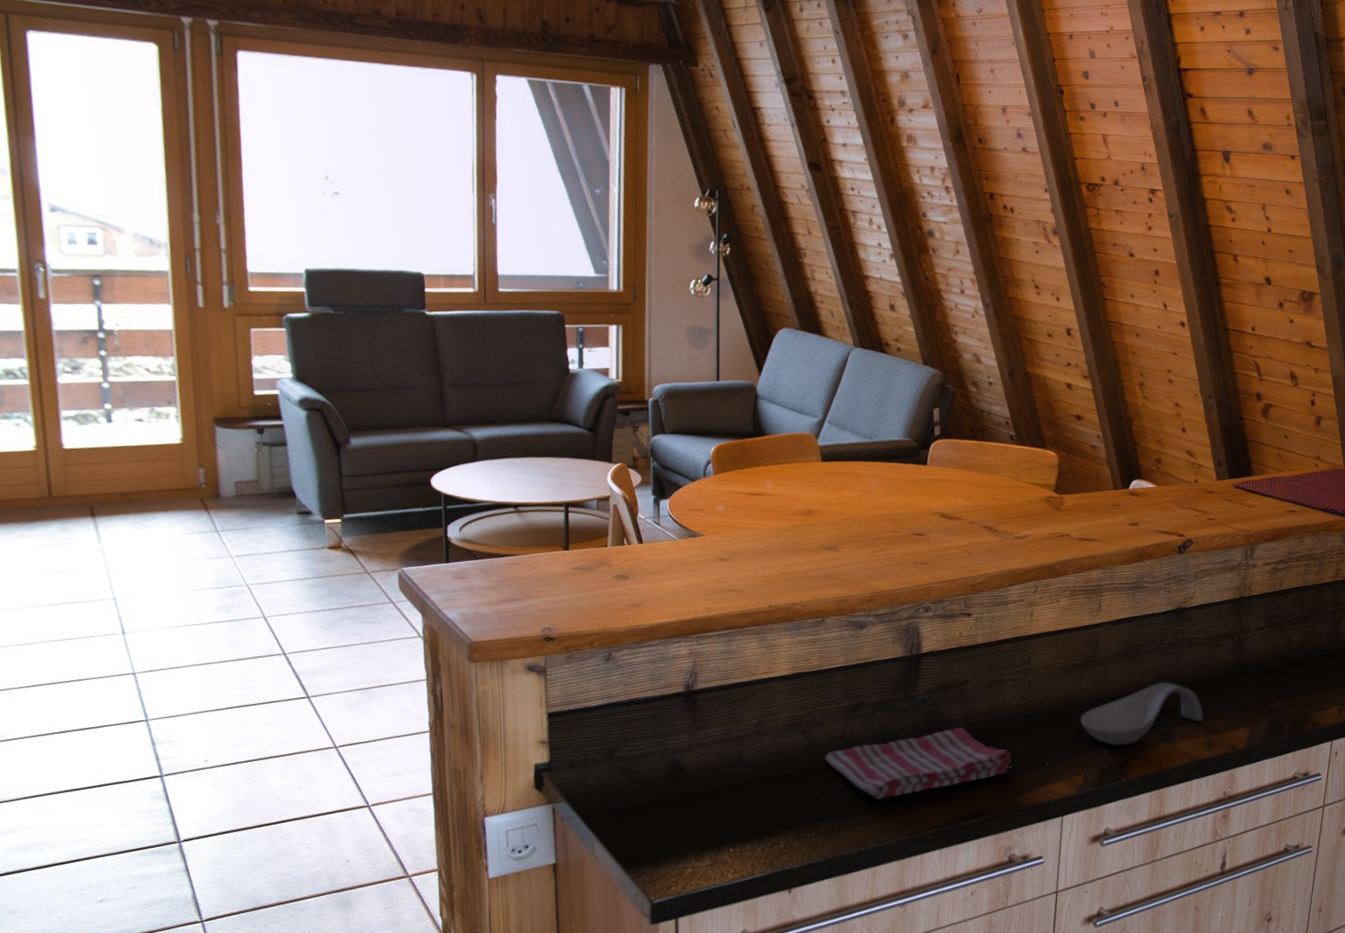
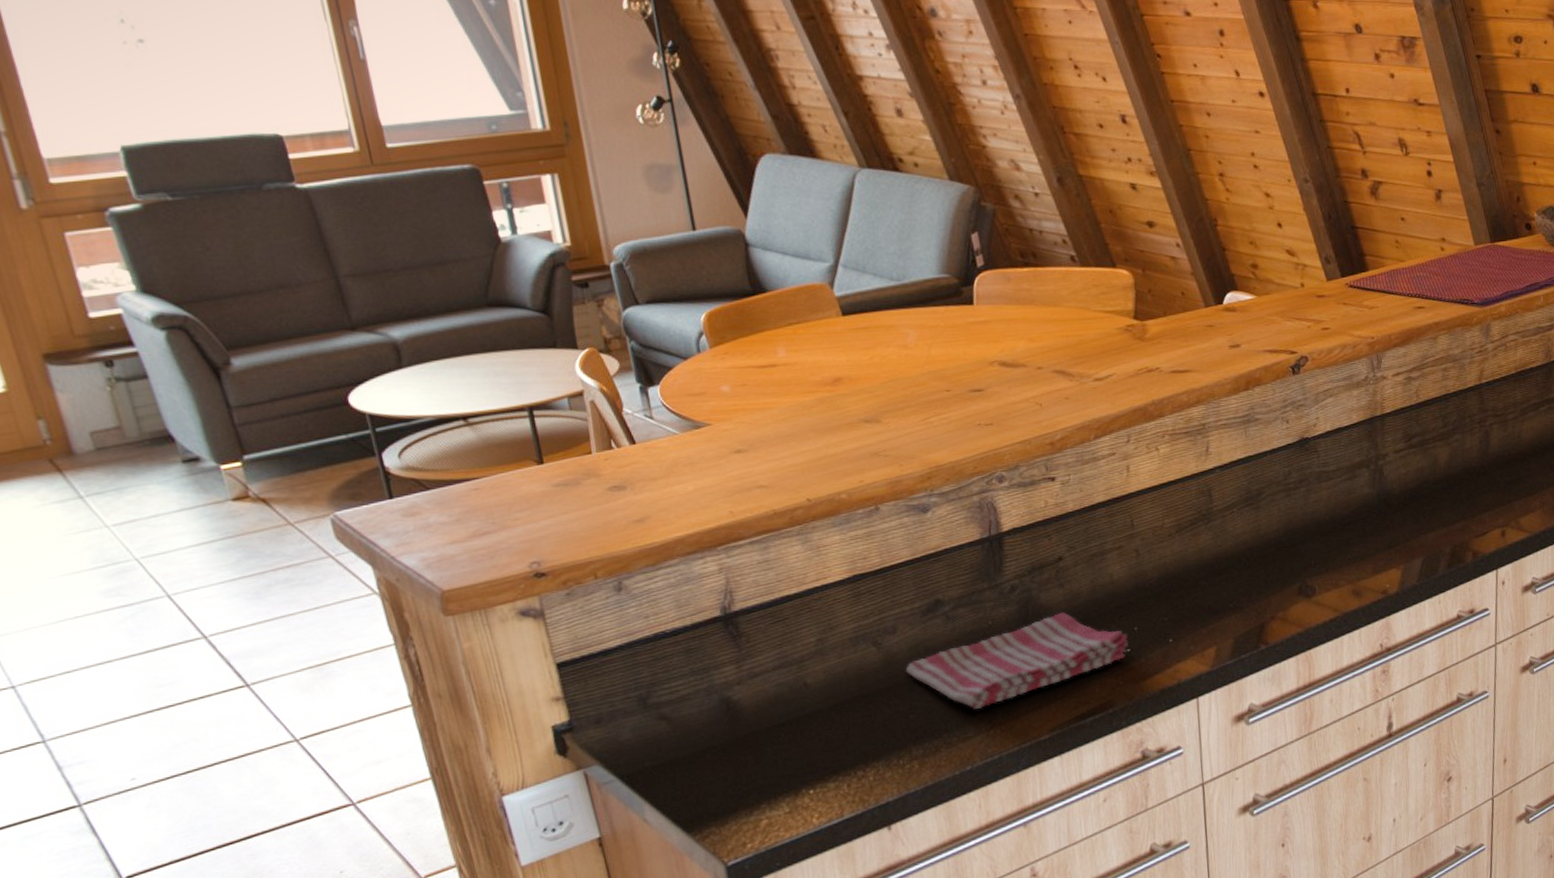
spoon rest: present [1080,682,1203,746] -> none [1202,527,1346,609]

